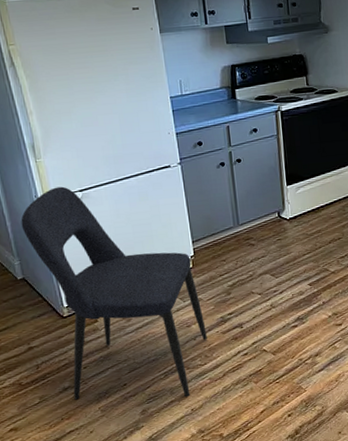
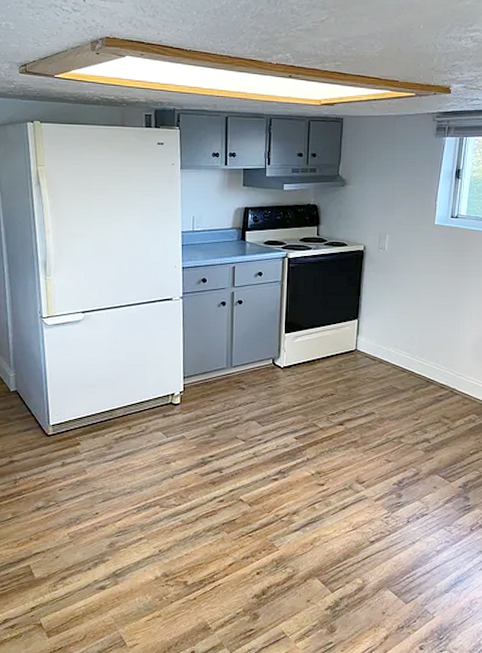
chair: present [21,186,207,400] -> none [22,305,185,537]

